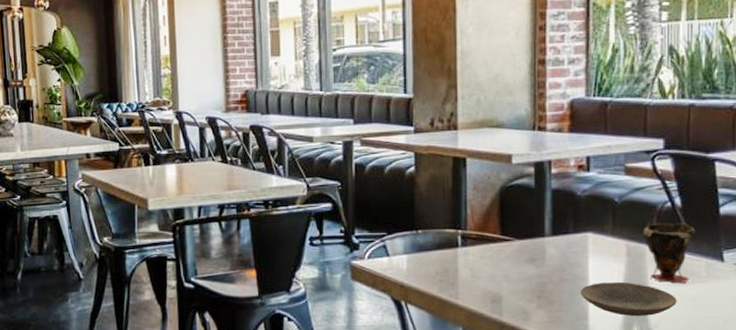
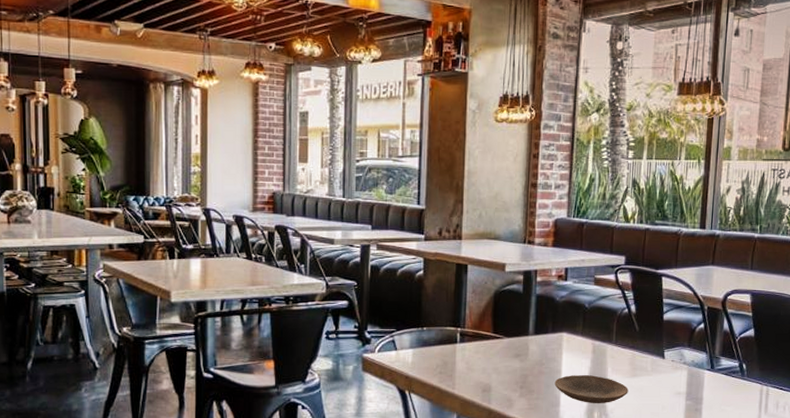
cup: present [644,223,695,282] -> none [606,326,645,375]

